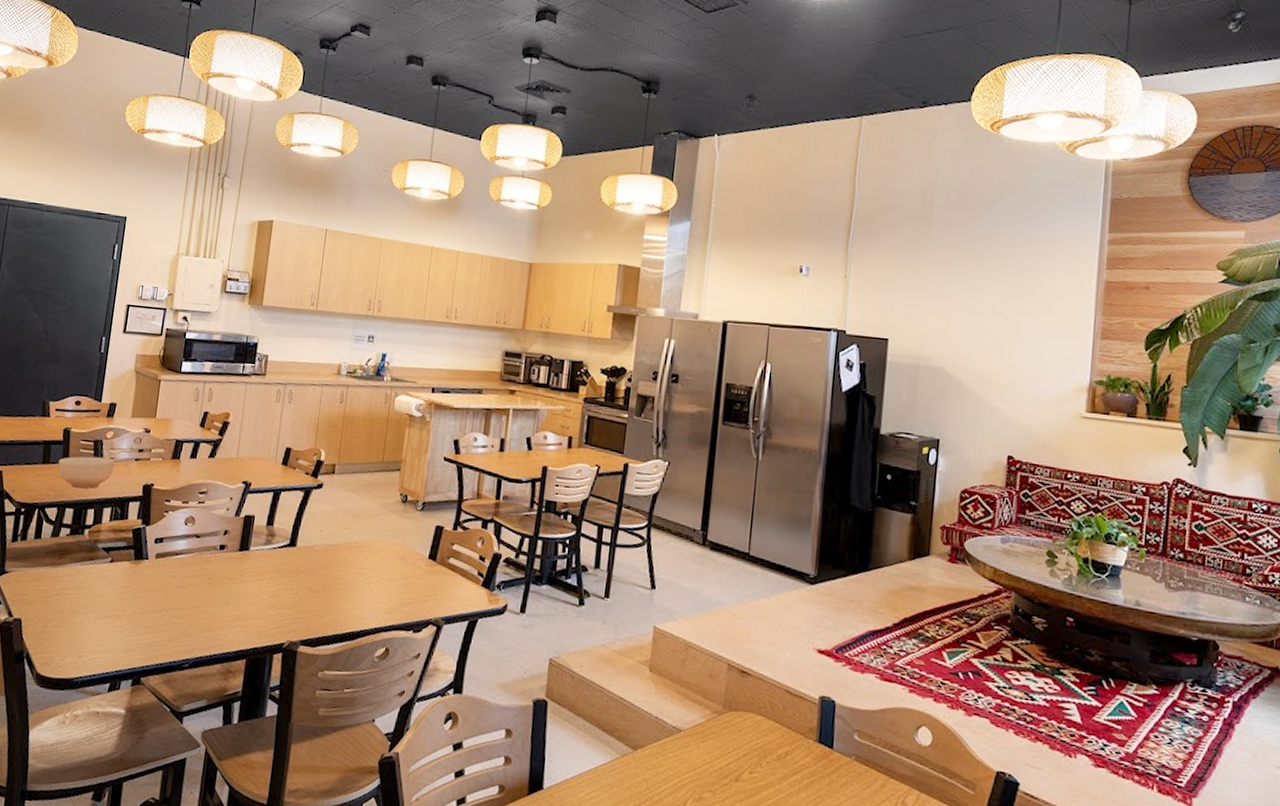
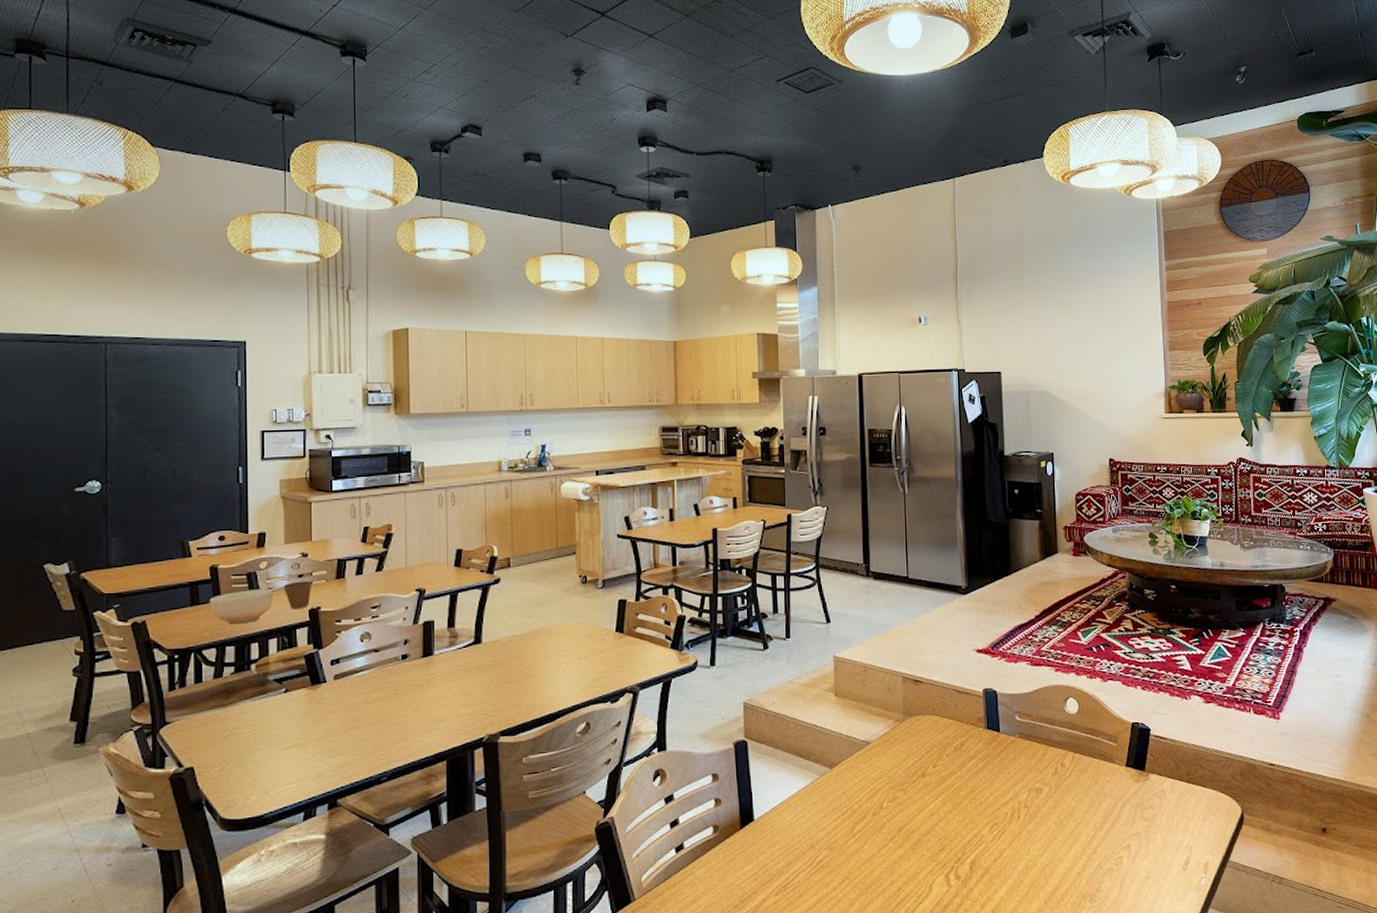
cup: none [124,455,149,483] -> present [283,581,311,610]

